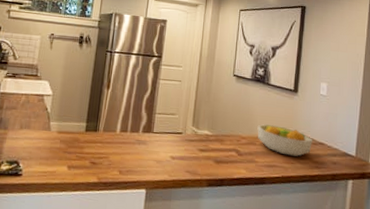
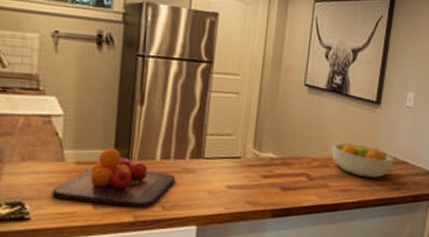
chopping board: none [39,122,131,172] -> present [51,148,176,209]

